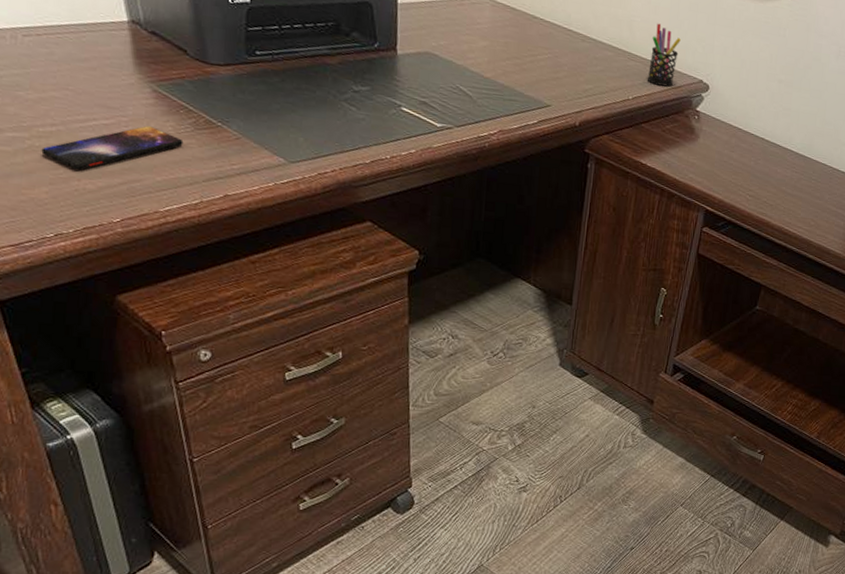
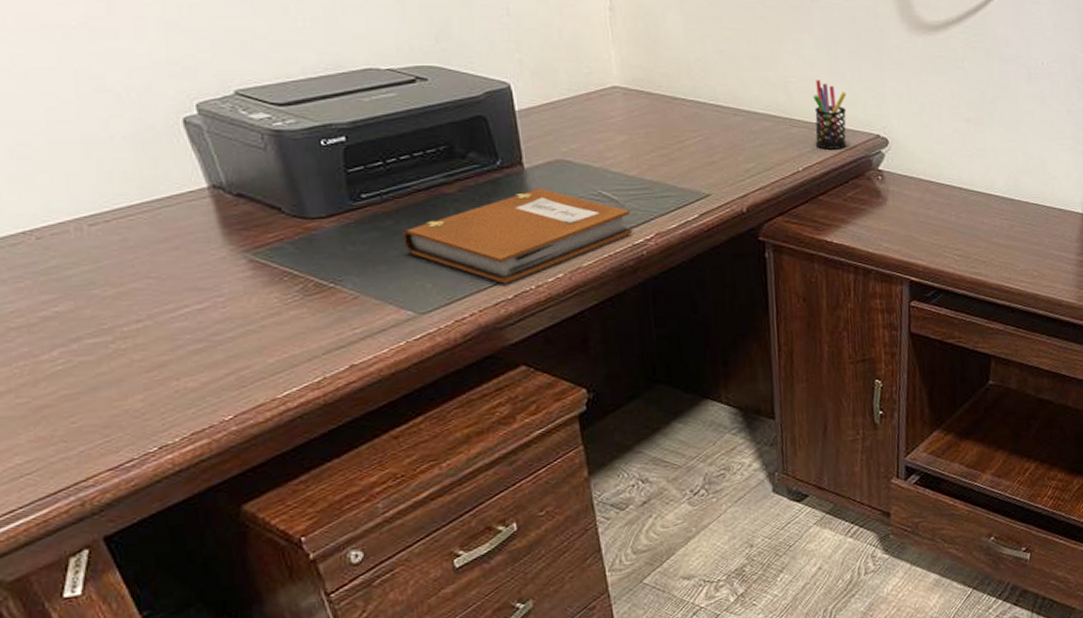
smartphone: present [41,126,184,170] -> none [129,302,293,368]
notebook: none [285,73,480,150] -> present [402,188,633,284]

